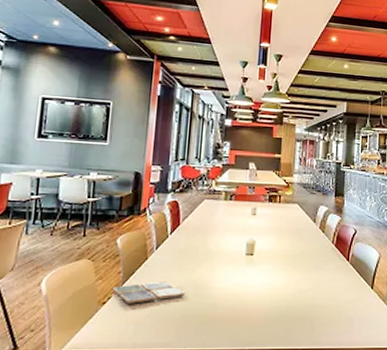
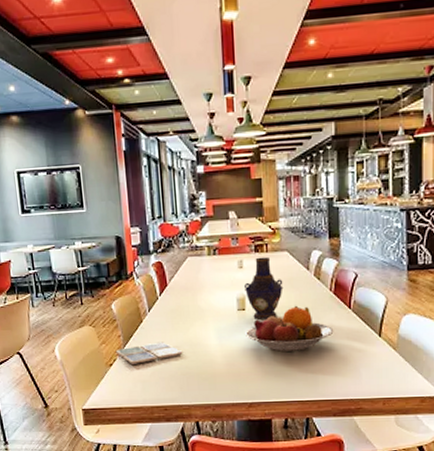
fruit bowl: none [251,254,333,298] -> present [245,305,334,352]
vase: none [255,206,292,265] -> present [244,256,284,319]

